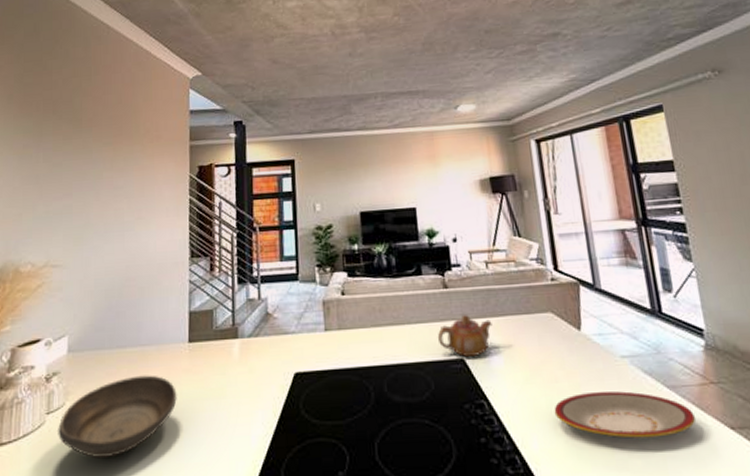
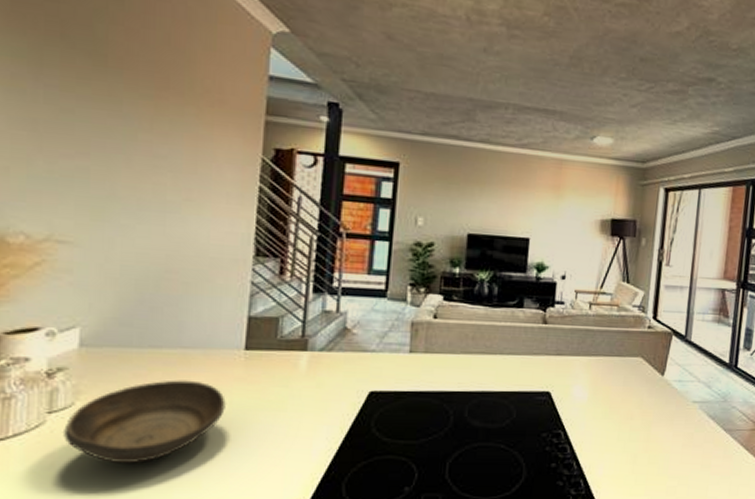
teapot: present [437,315,492,358] -> none [527,351,584,392]
plate: present [554,391,695,438] -> none [623,429,740,470]

